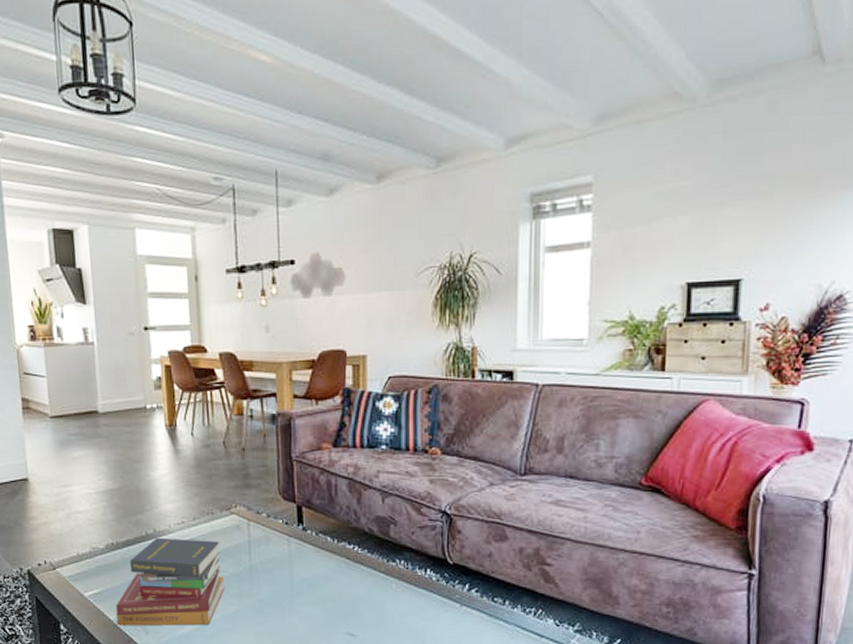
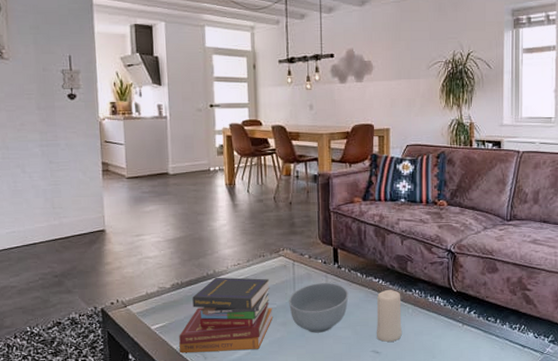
bowl: none [244,548,317,609] -> present [289,283,349,333]
candle: none [350,558,383,623] -> present [376,289,402,342]

